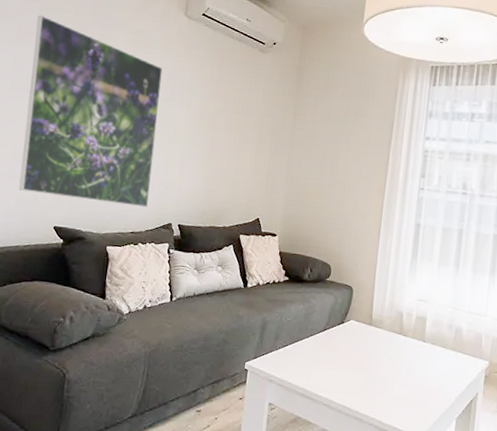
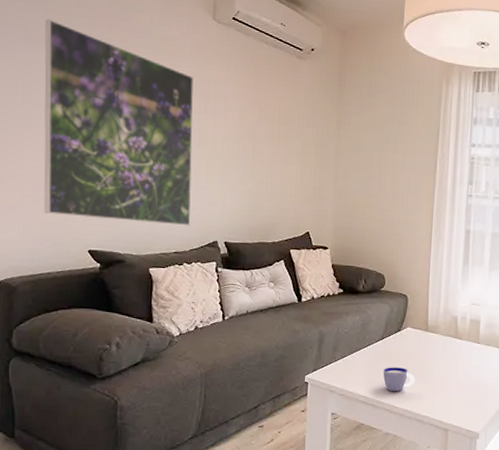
cup: none [323,360,356,386] -> present [383,367,416,391]

